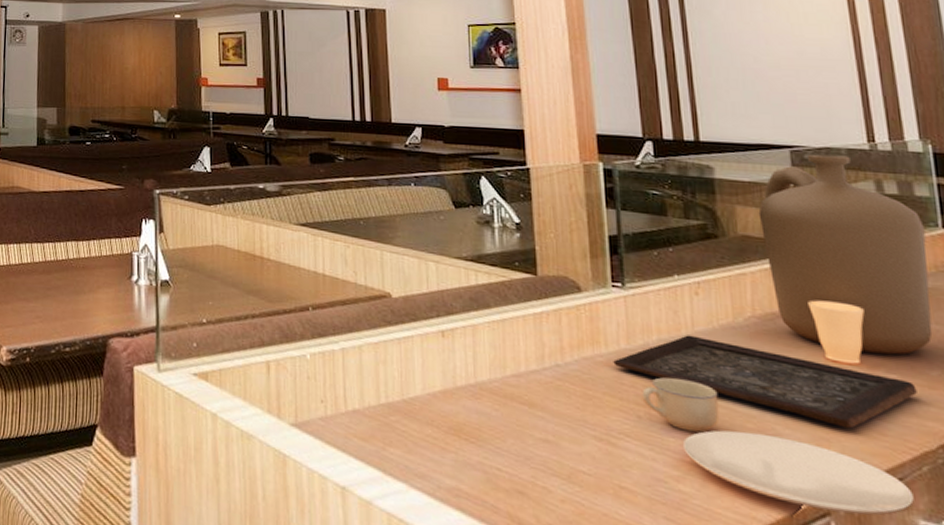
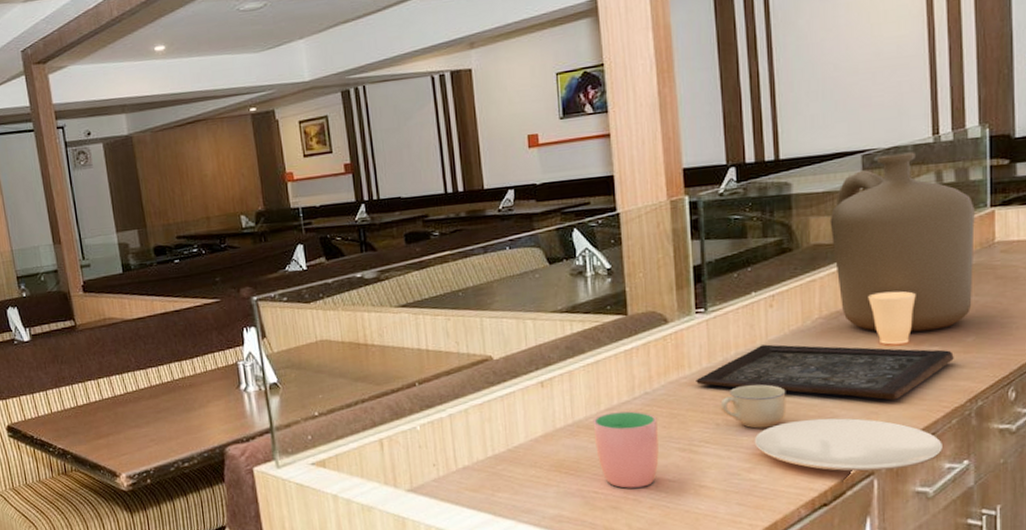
cup: none [497,379,572,475] -> present [593,411,659,489]

